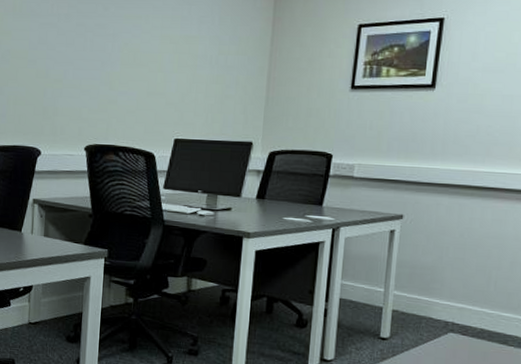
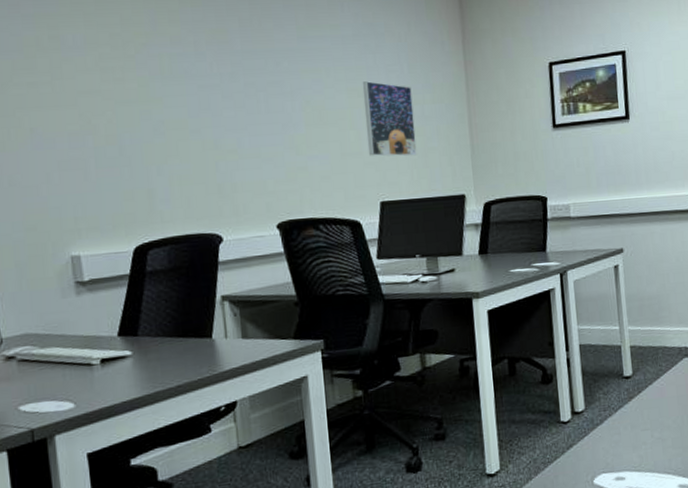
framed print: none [171,30,219,101] -> present [362,81,417,157]

